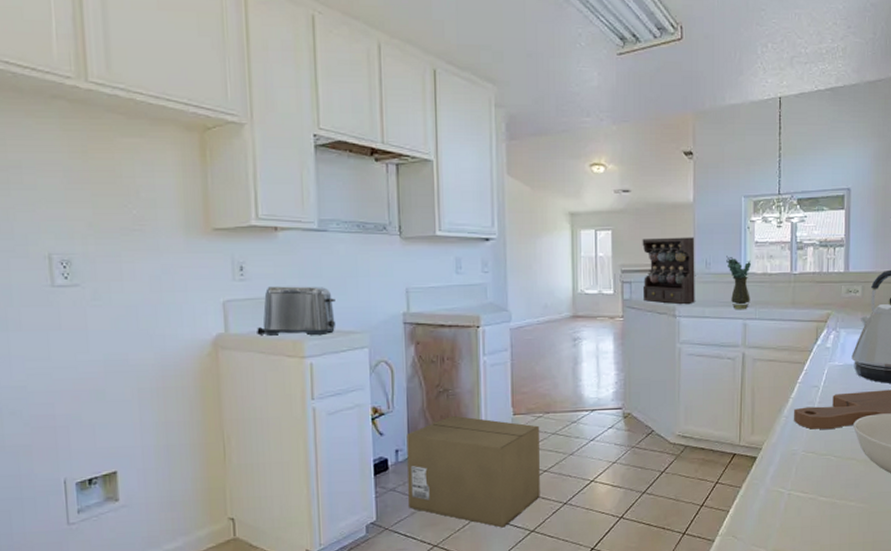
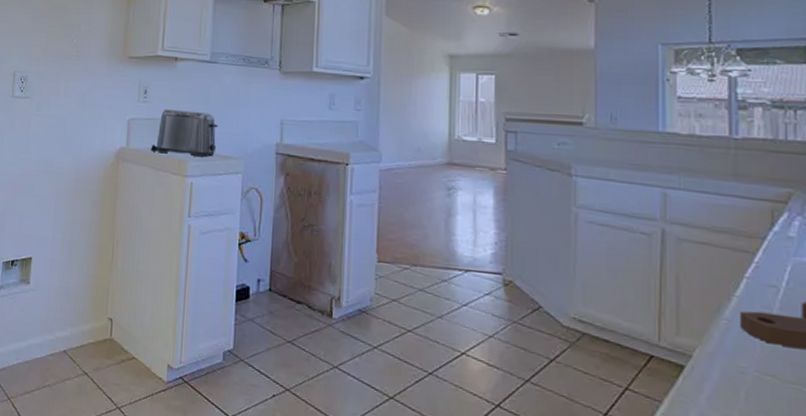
box: present [406,415,540,528] -> none [265,252,405,386]
spice rack: present [642,237,695,305] -> none [531,85,597,163]
vase: present [726,256,751,310] -> none [638,111,672,177]

